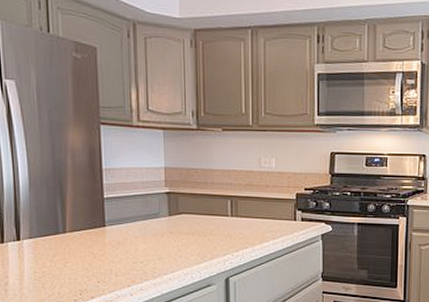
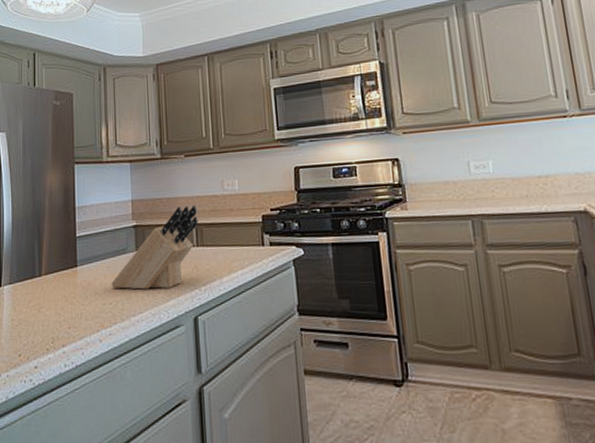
knife block: none [142,178,234,252] -> present [111,205,199,290]

